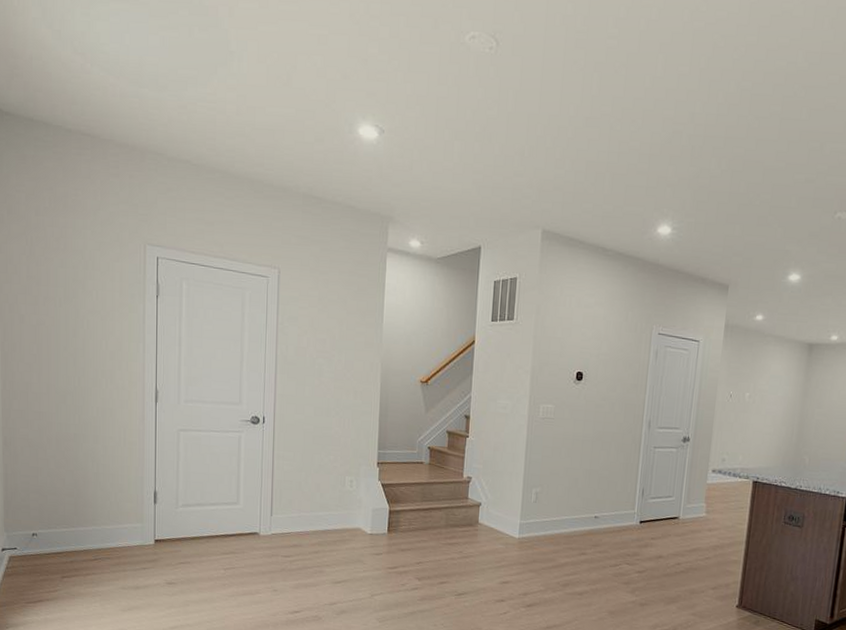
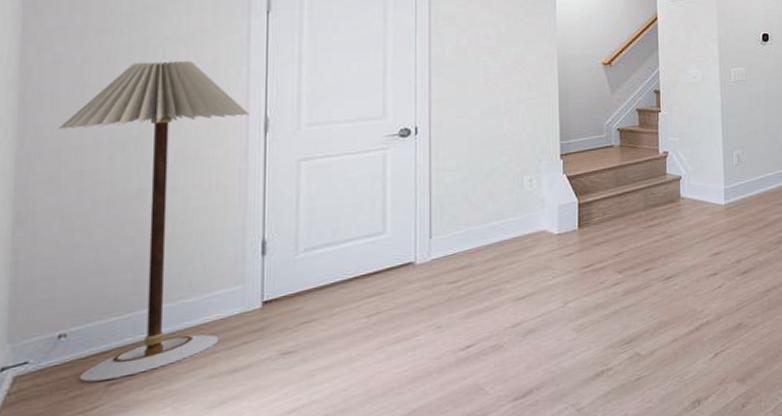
floor lamp: none [25,329,145,574] -> present [57,60,250,382]

